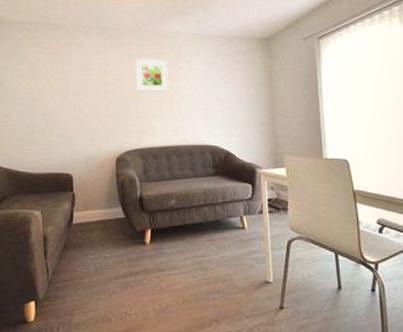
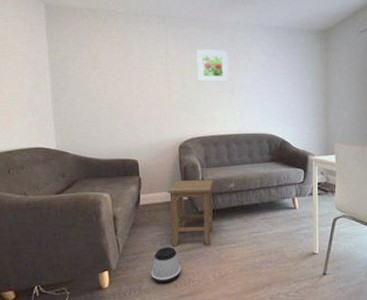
speaker: none [82,272,117,317] -> present [151,246,181,284]
stool: none [103,195,153,273] -> present [167,179,213,247]

